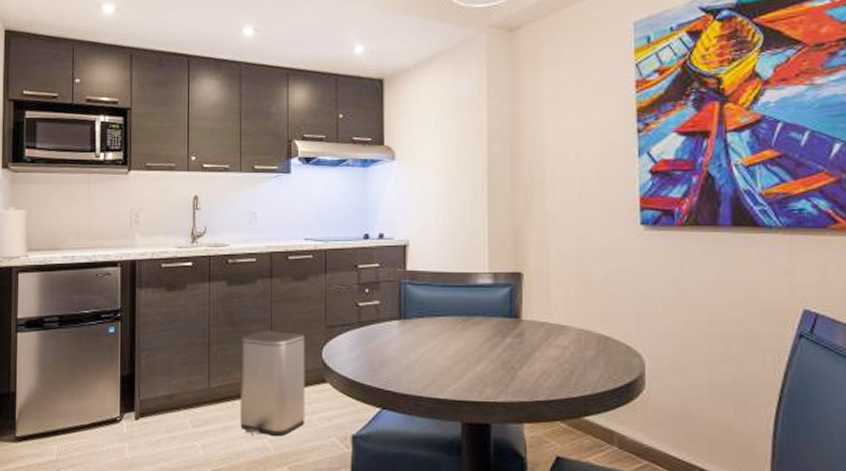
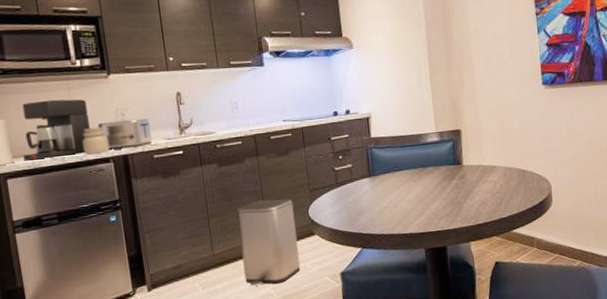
coffee maker: none [37,193,103,256] -> present [22,99,90,161]
jar: none [94,227,119,256] -> present [82,127,110,155]
toaster: none [111,221,162,254] -> present [97,118,153,150]

